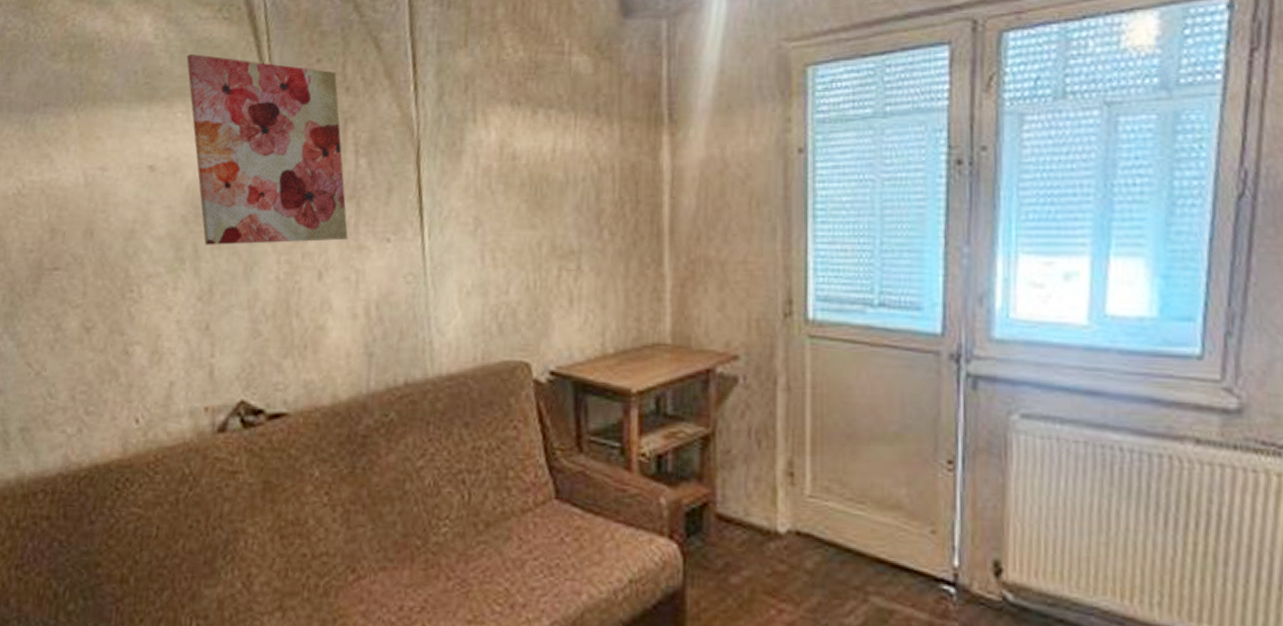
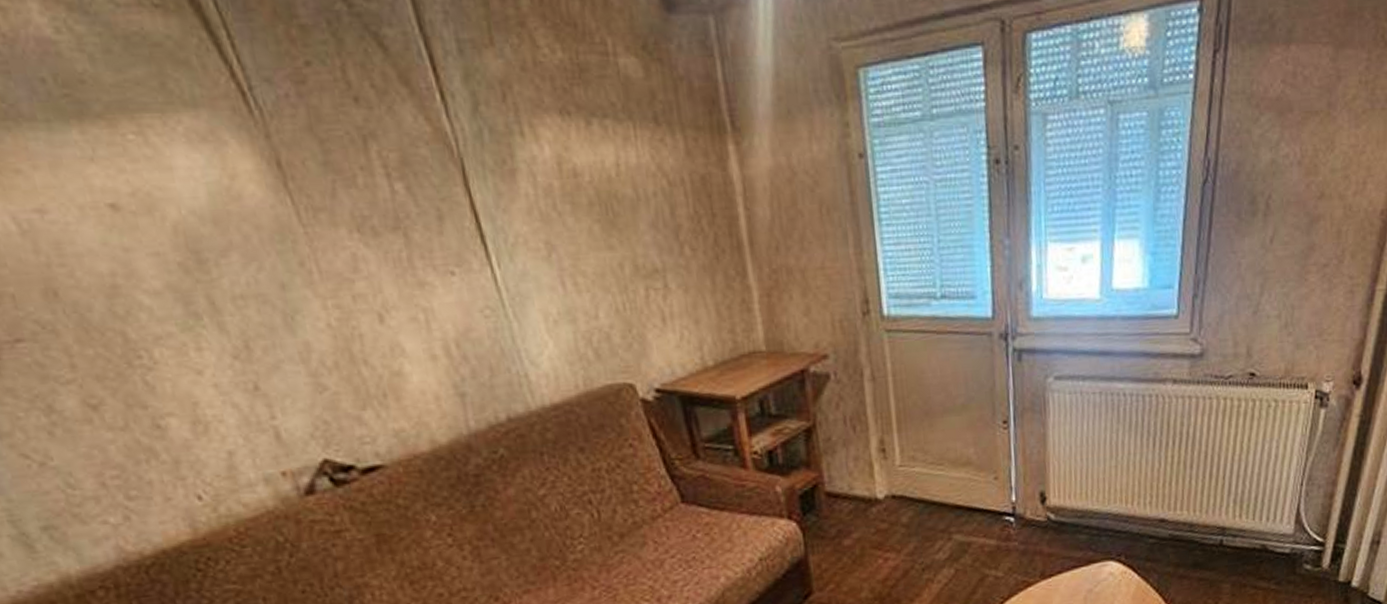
wall art: present [186,54,349,245] -> none [115,55,404,296]

